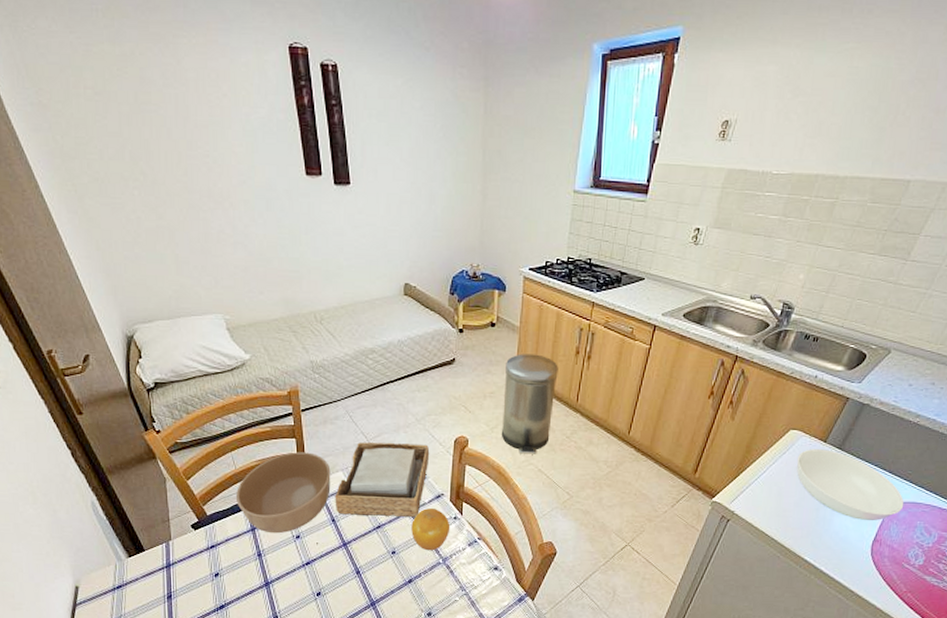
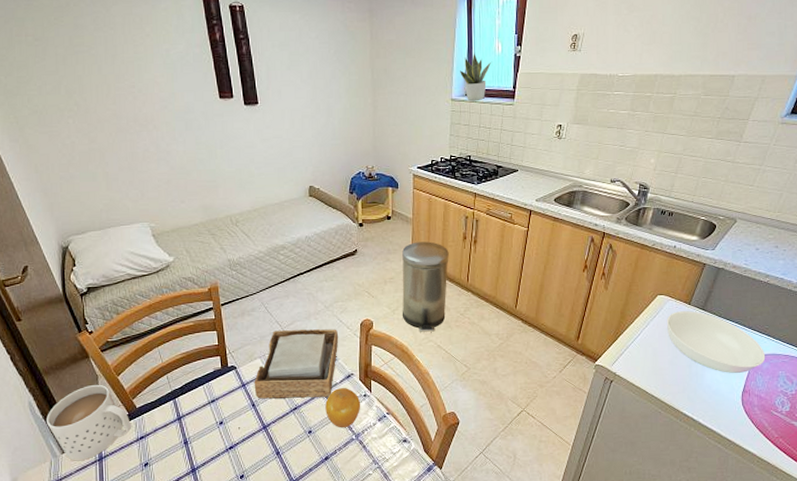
mug: none [110,487,202,567] -> present [46,384,132,461]
bowl: present [235,452,331,534] -> none [162,343,250,421]
potted plant: none [586,136,625,195] -> present [460,52,492,102]

